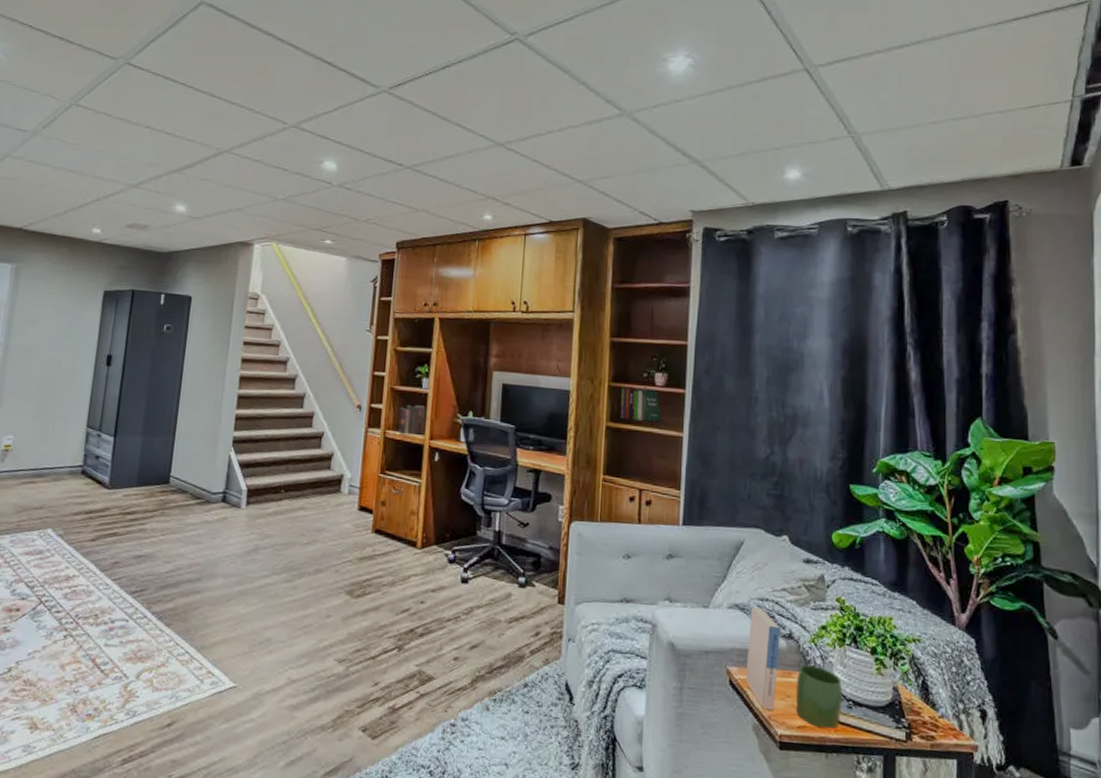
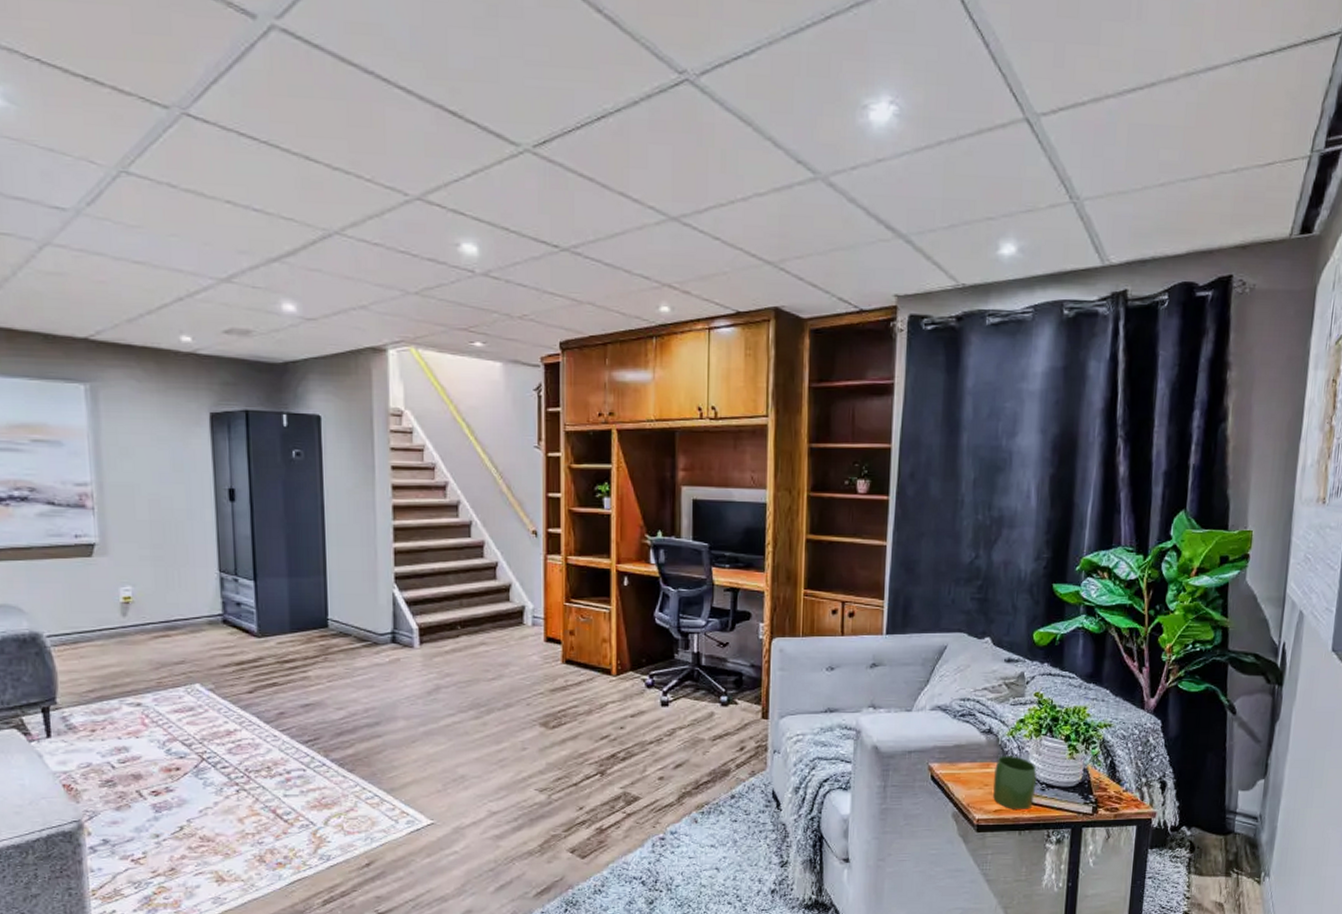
books: present [397,404,426,435] -> none [579,527,610,560]
books: present [620,386,663,422] -> none [821,495,865,532]
book: present [745,606,780,710] -> none [946,707,981,798]

